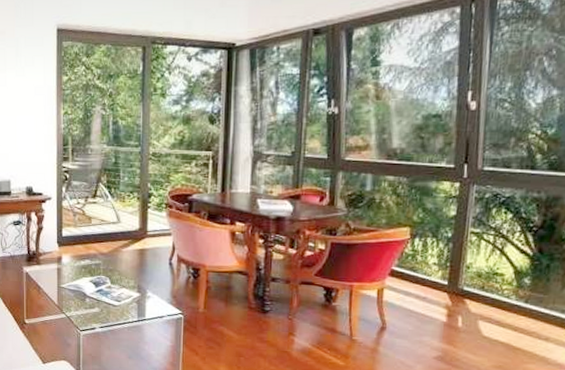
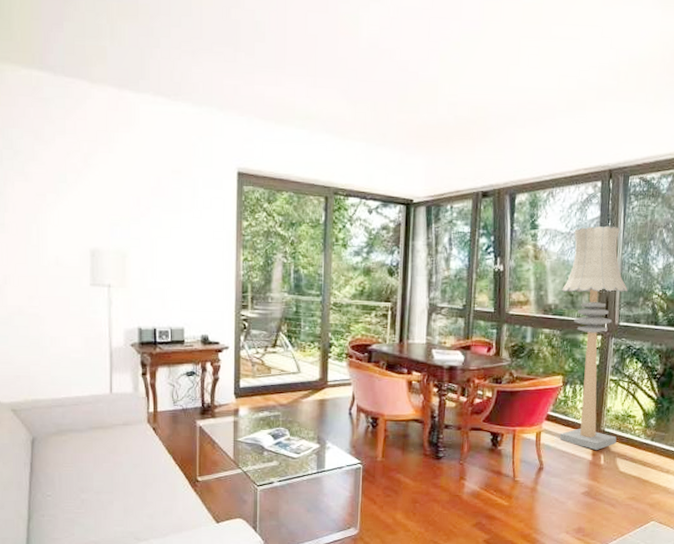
floor lamp: none [406,56,495,311] -> present [559,225,628,450]

